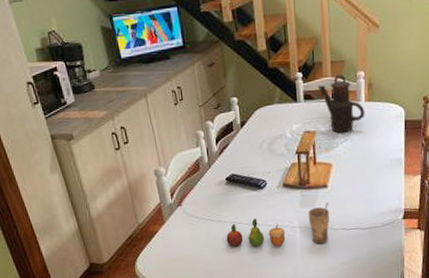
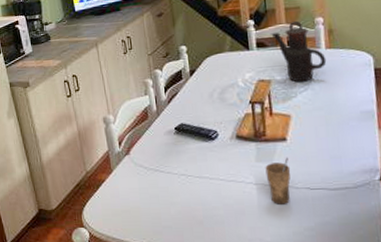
fruit: present [226,218,286,248] -> none [175,171,241,204]

